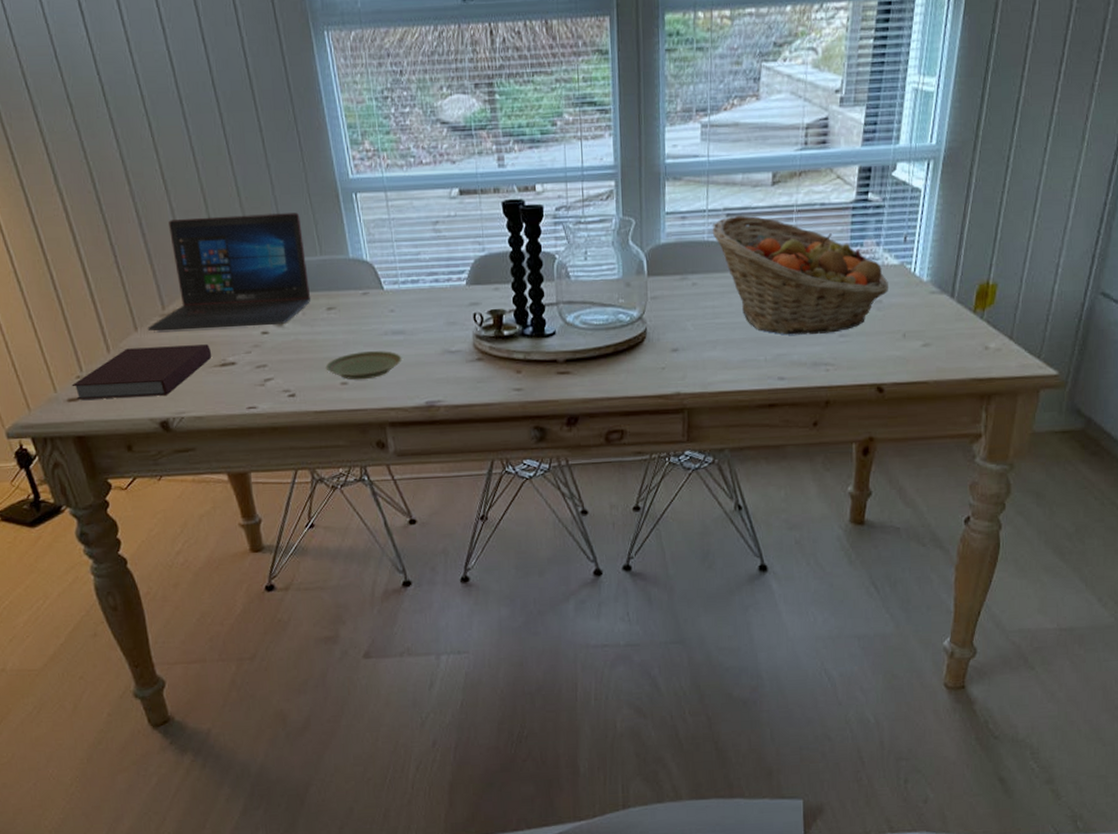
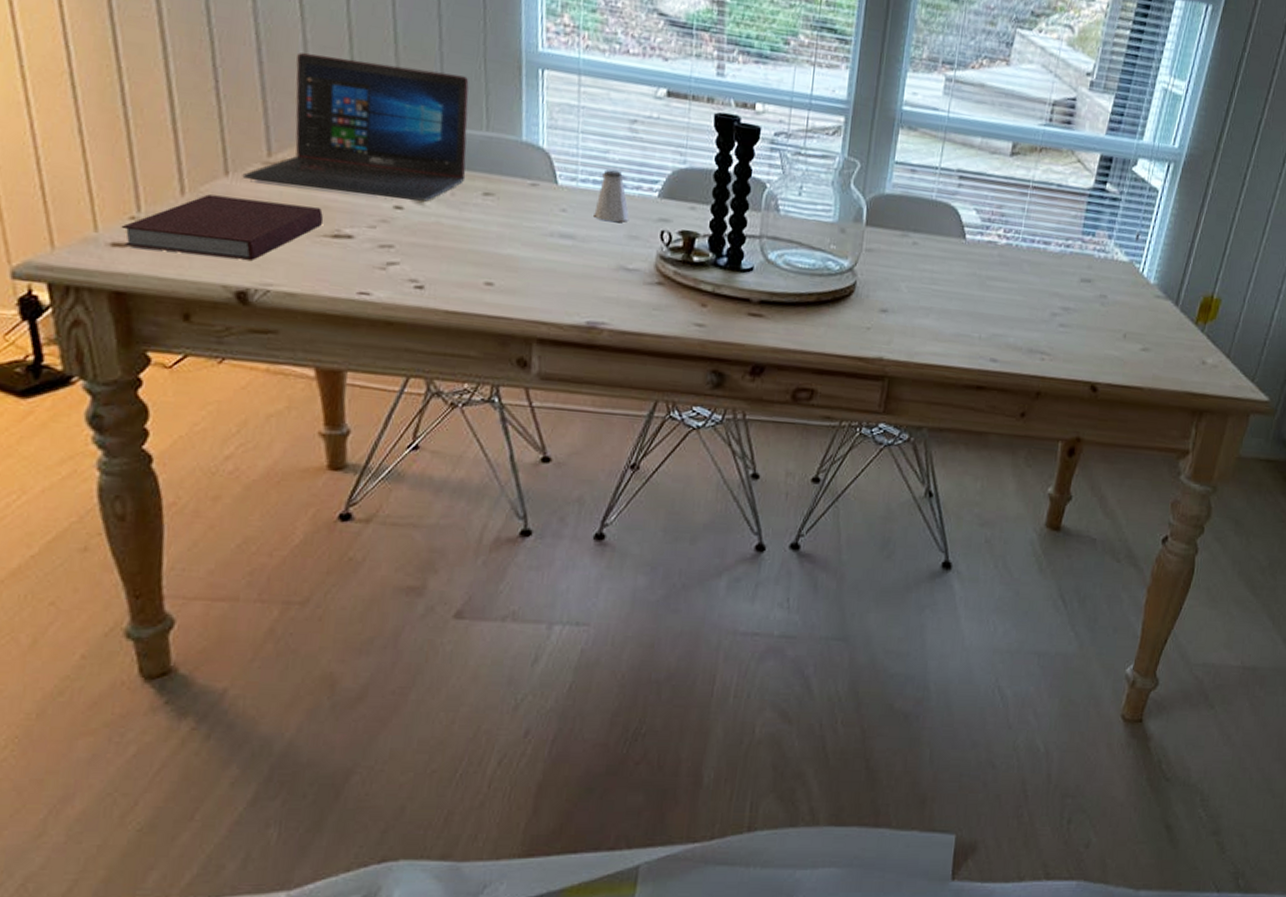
plate: present [325,351,402,380] -> none [468,250,567,284]
saltshaker: none [416,268,446,314] -> present [594,169,630,223]
fruit basket: present [712,215,888,335] -> none [941,179,1115,321]

